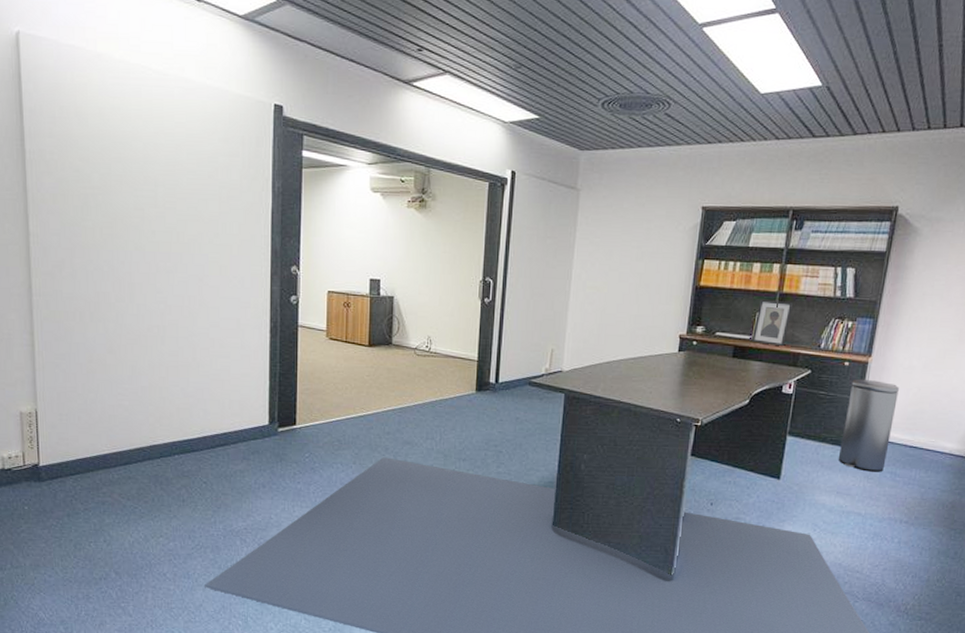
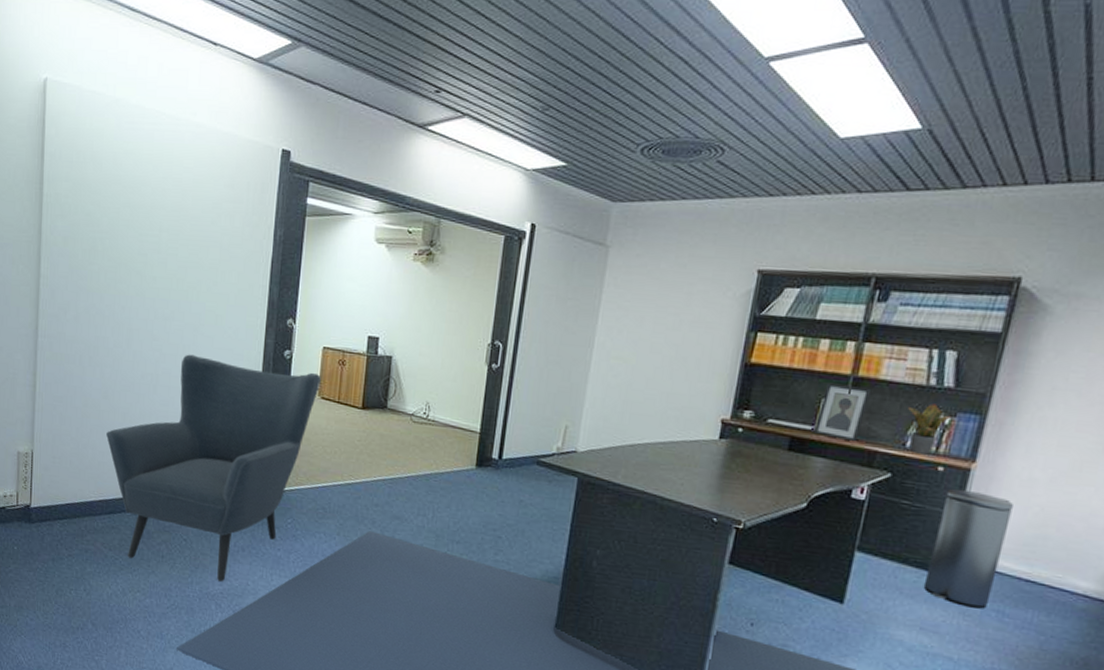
chair: none [115,305,328,518] -> present [106,354,321,582]
potted plant: none [821,311,852,353] -> present [908,403,951,455]

